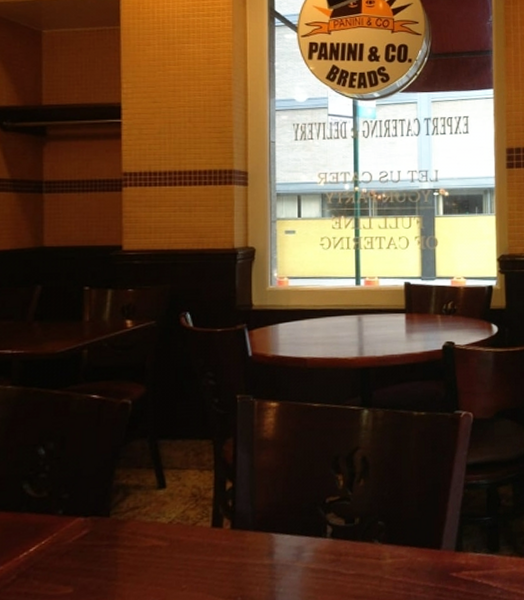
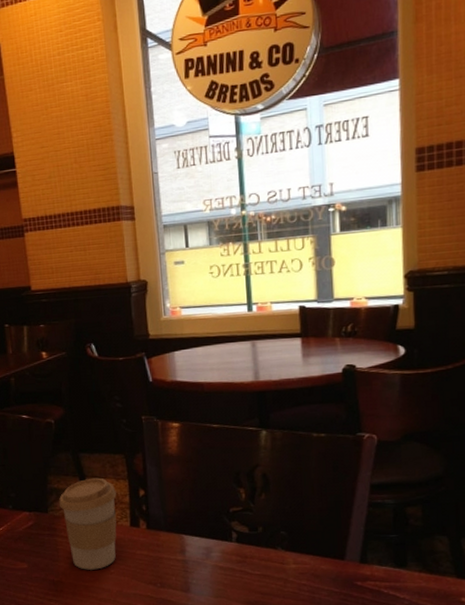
coffee cup: none [126,469,199,589] -> present [59,477,117,570]

